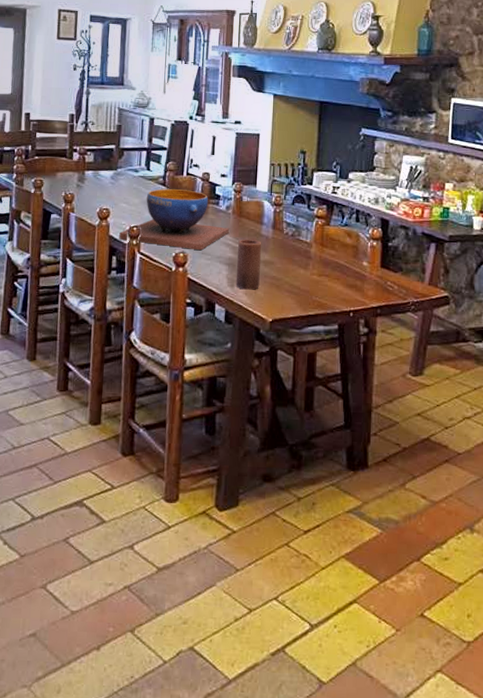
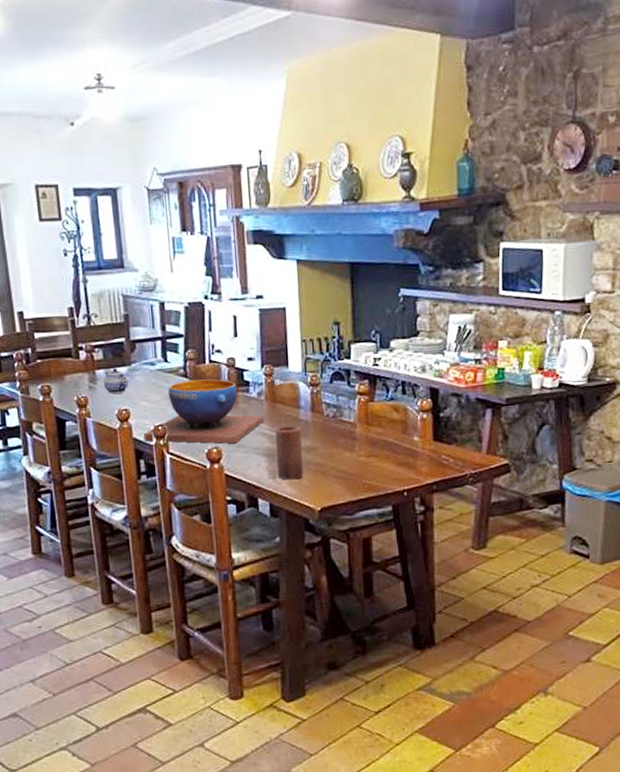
teapot: none [90,171,113,194] -> present [103,368,129,394]

